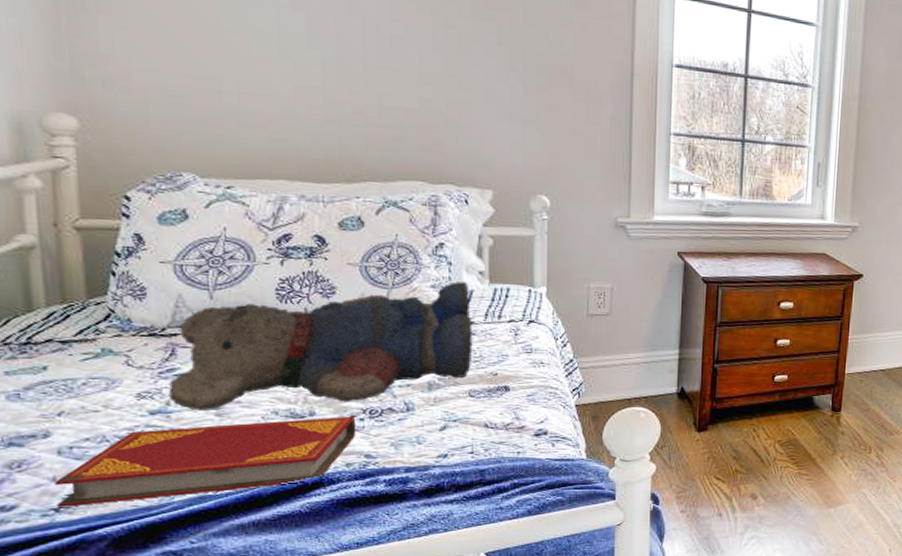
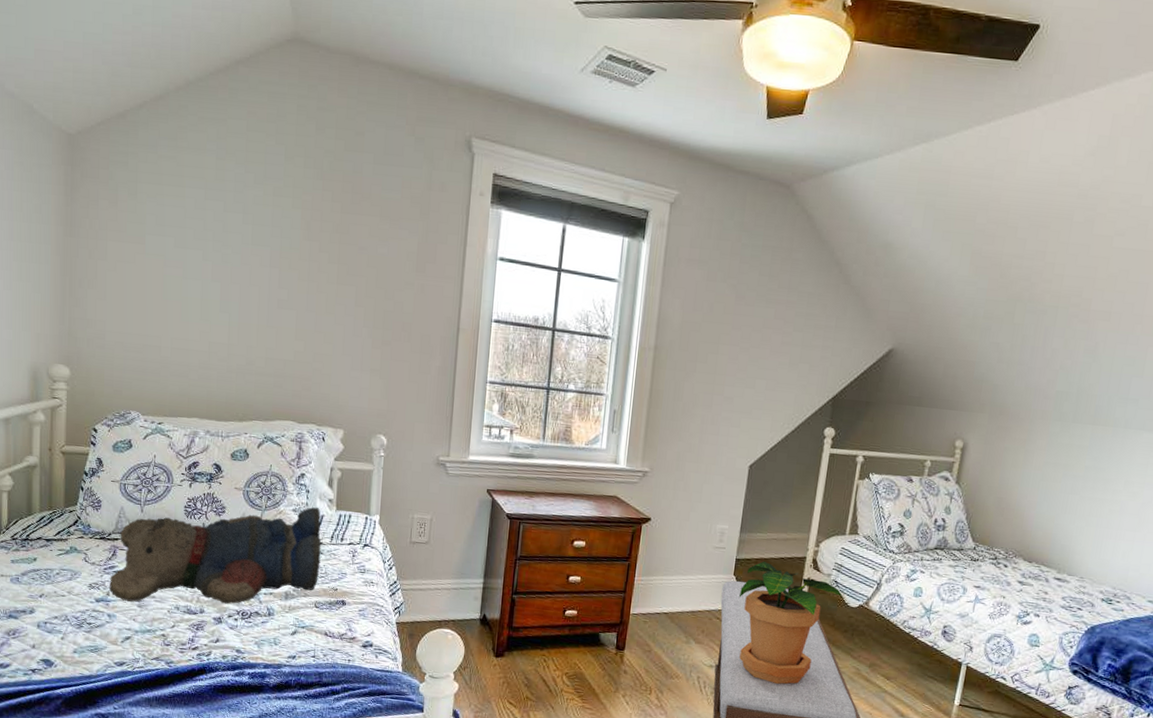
hardback book: present [54,416,357,507] -> none [33,614,232,670]

